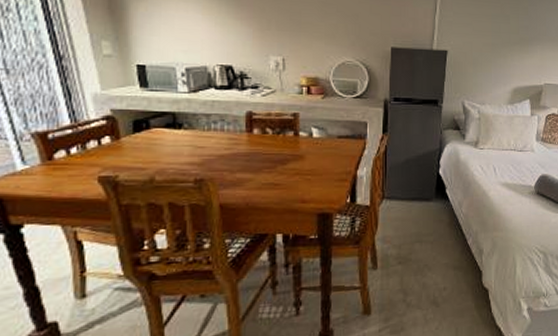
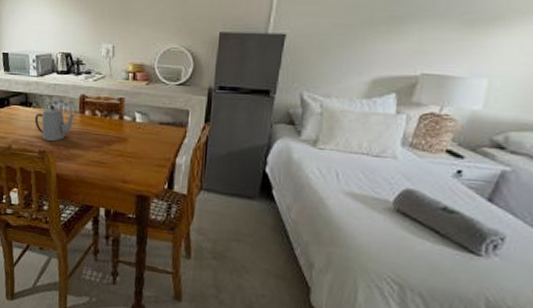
teapot: none [186,125,239,166] -> present [34,105,74,141]

